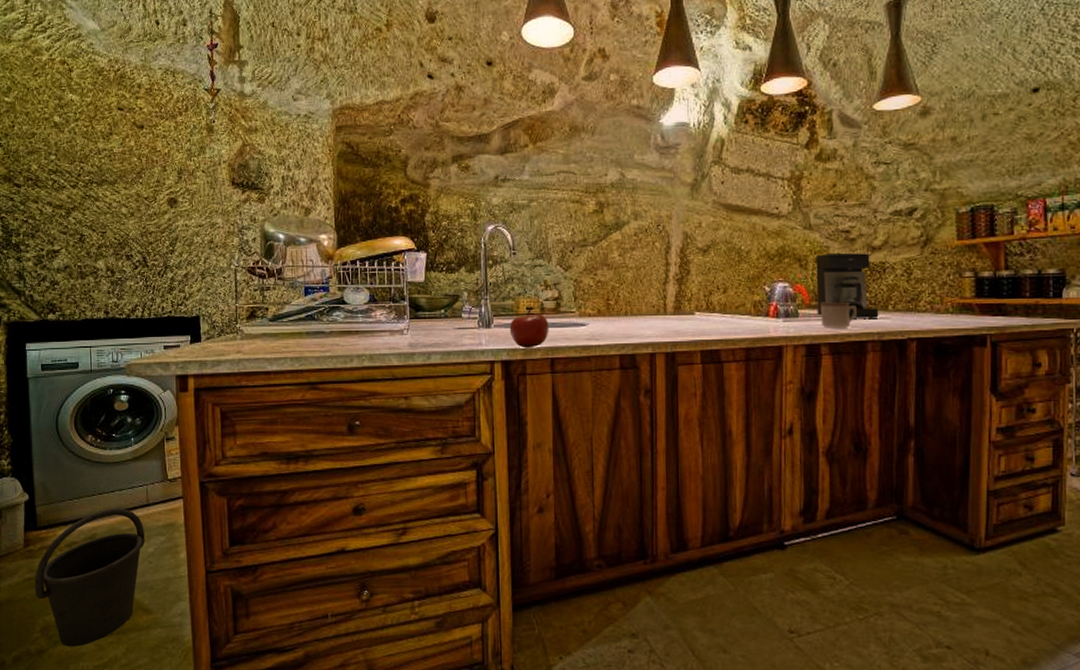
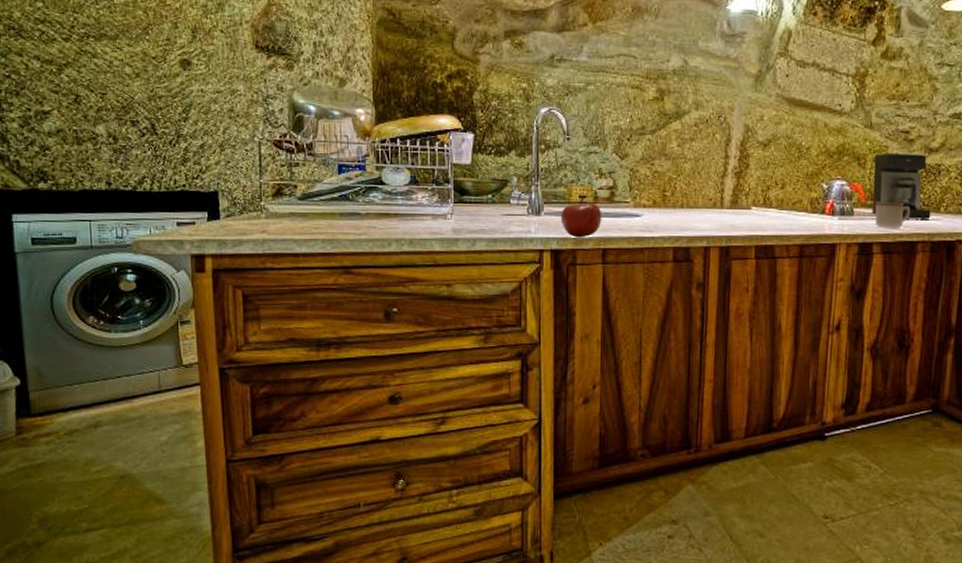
bucket: present [34,507,145,647] -> none [29,394,157,539]

